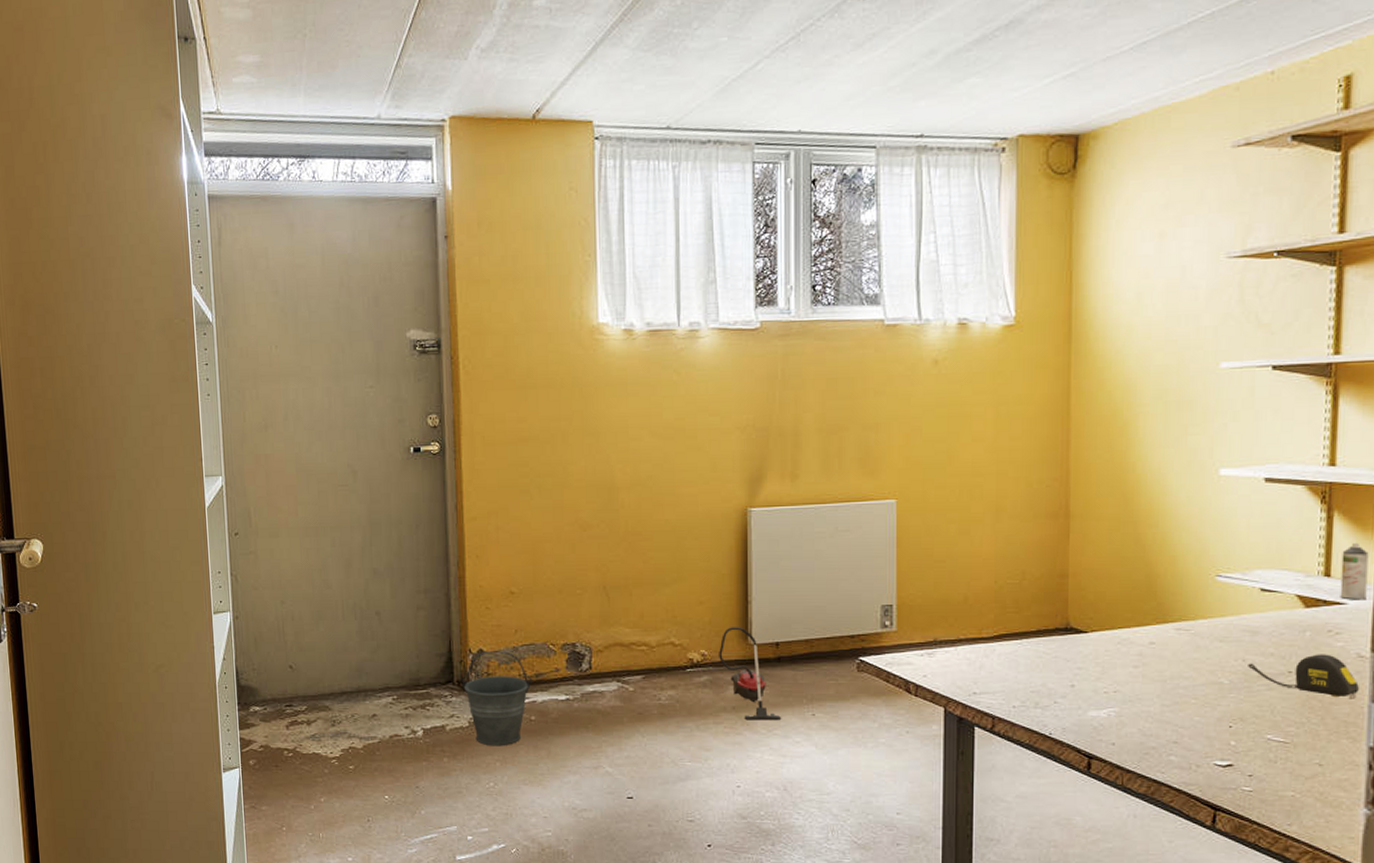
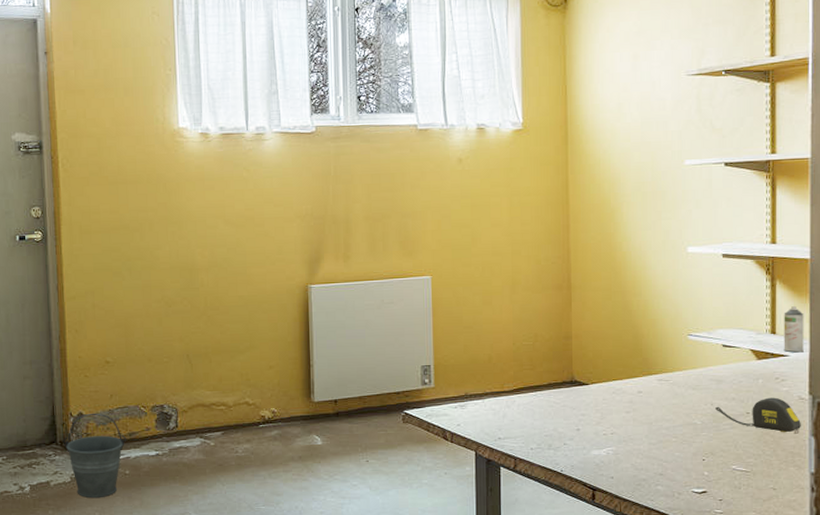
vacuum cleaner: present [719,627,781,719] -> none [286,387,340,467]

